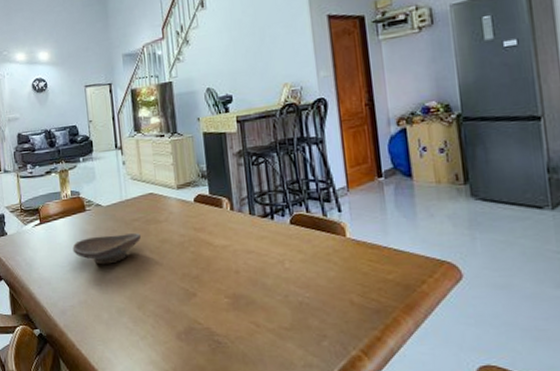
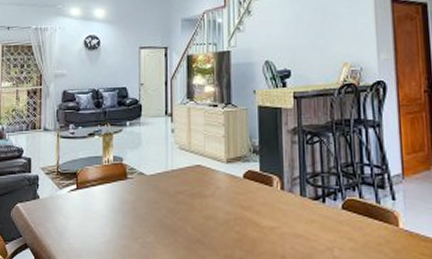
decorative bowl: present [72,233,141,265] -> none [109,207,183,239]

